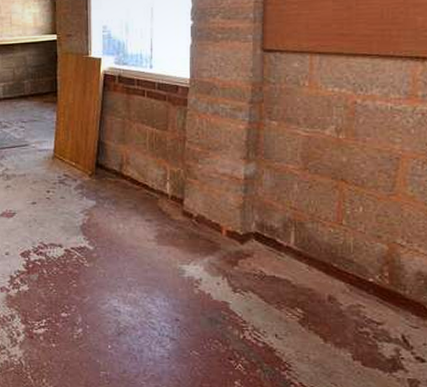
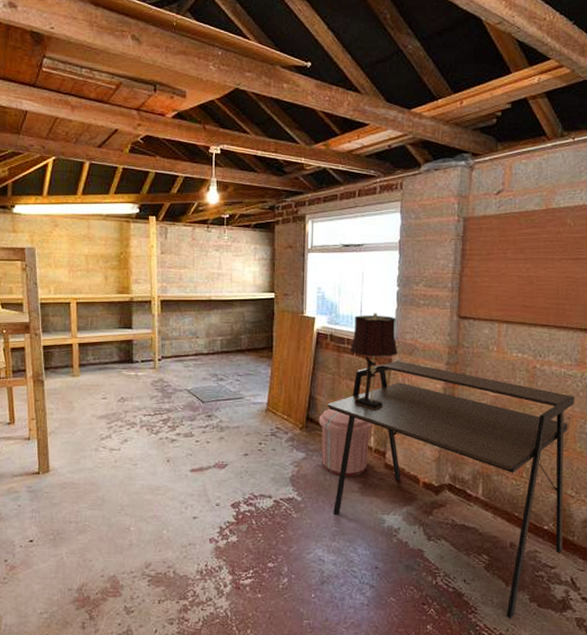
trash can: none [109,154,168,225] -> present [318,408,373,477]
desk: none [117,101,405,378] -> present [327,361,575,619]
table lamp: none [140,49,194,155] -> present [349,312,398,410]

